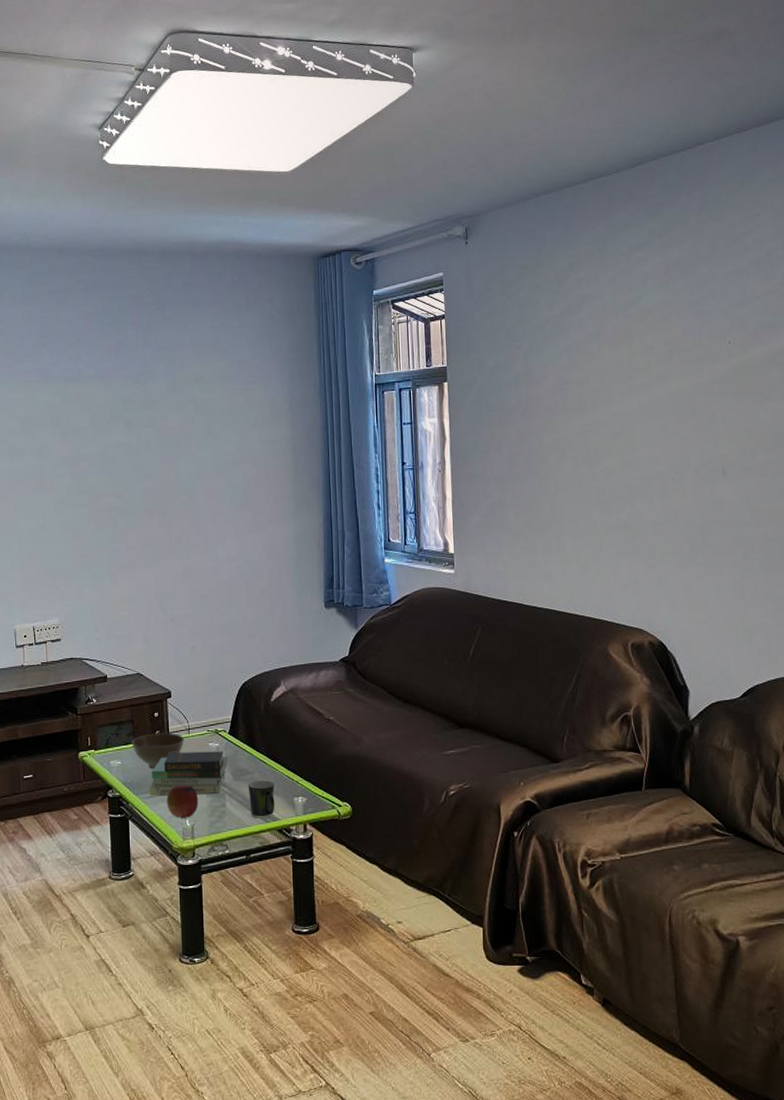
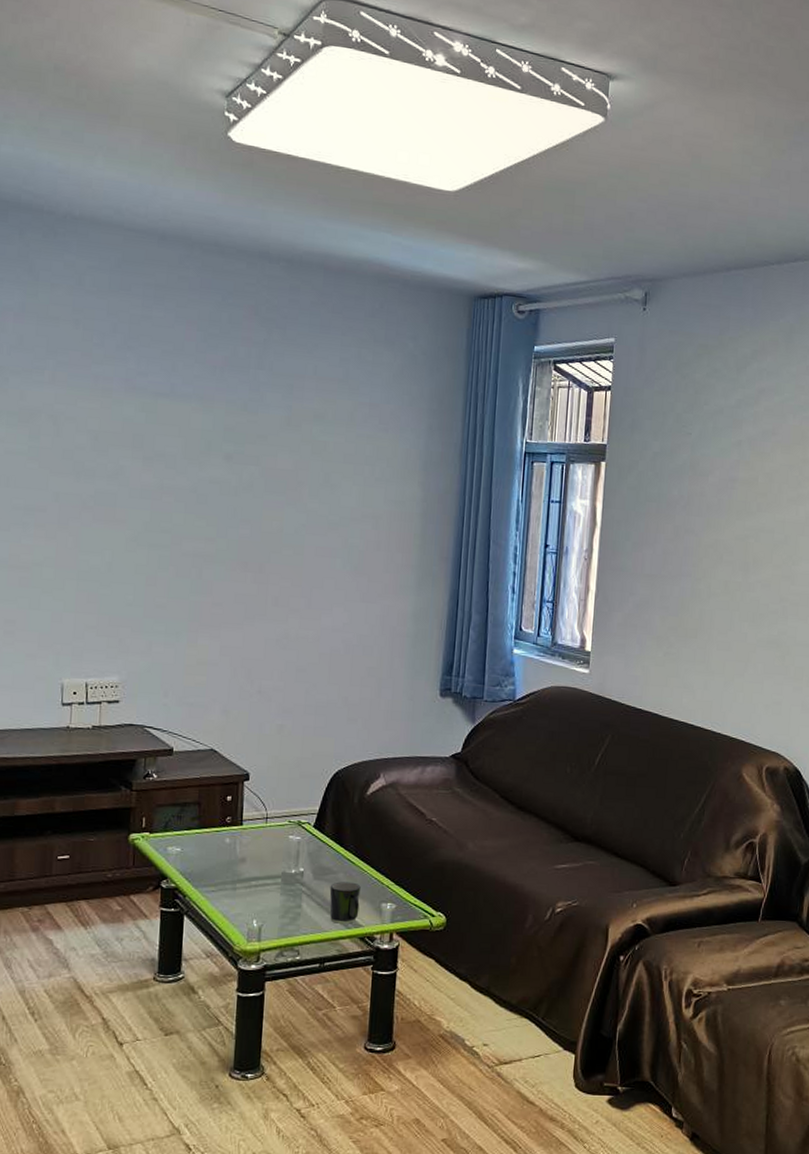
bowl: present [130,733,184,769] -> none [195,819,260,860]
books: present [149,751,229,796] -> none [211,843,310,893]
fruit: present [166,785,199,818] -> none [231,880,270,917]

